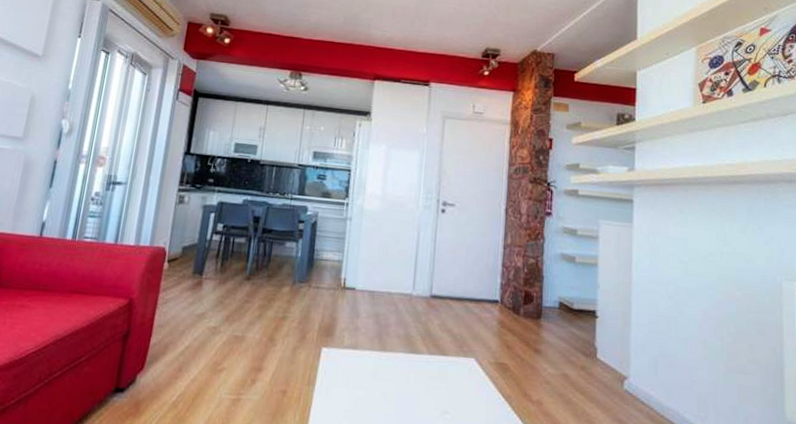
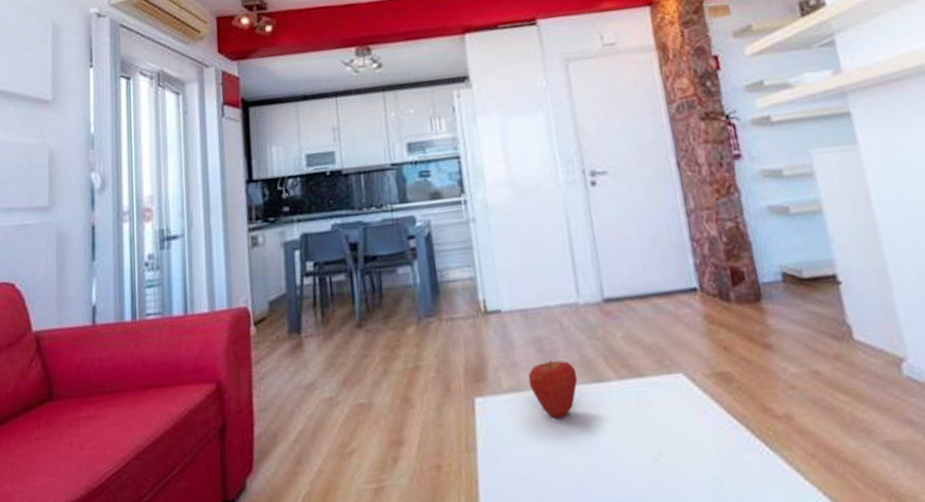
apple: none [363,331,400,373] -> present [528,360,578,418]

